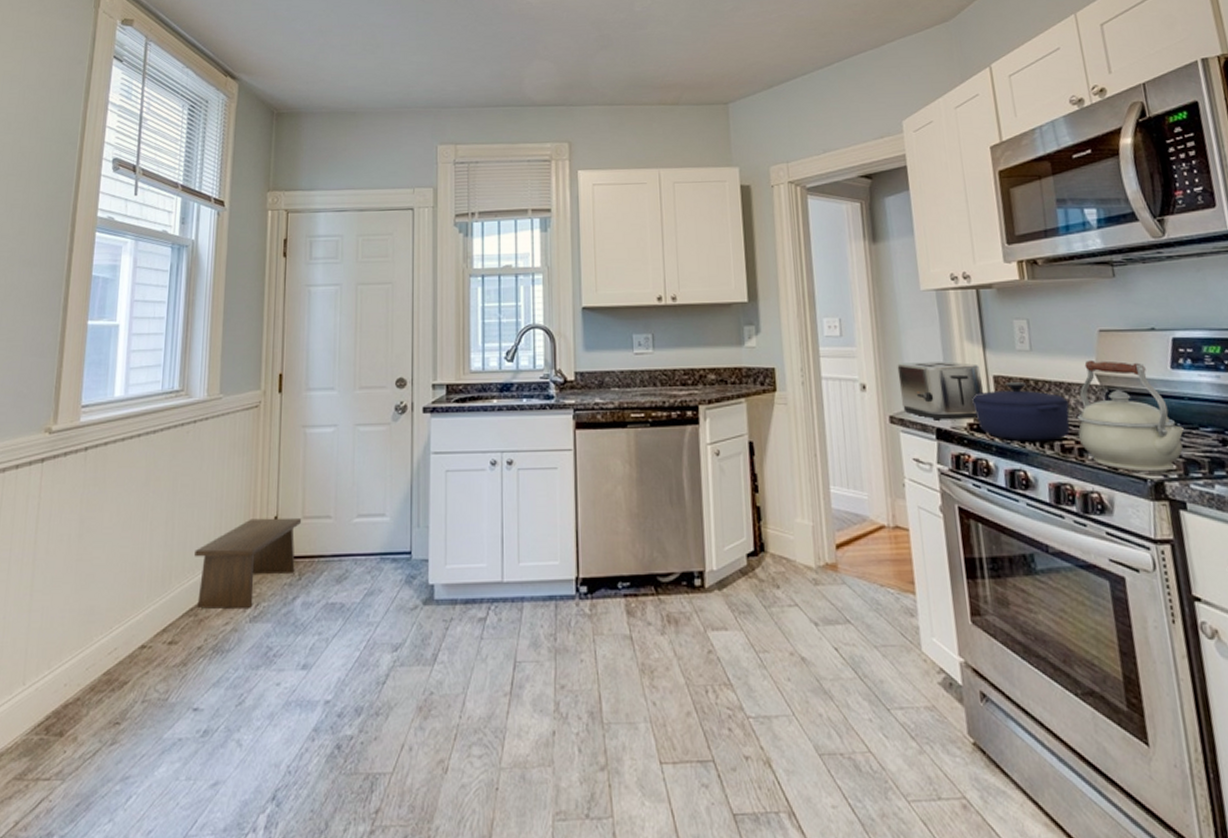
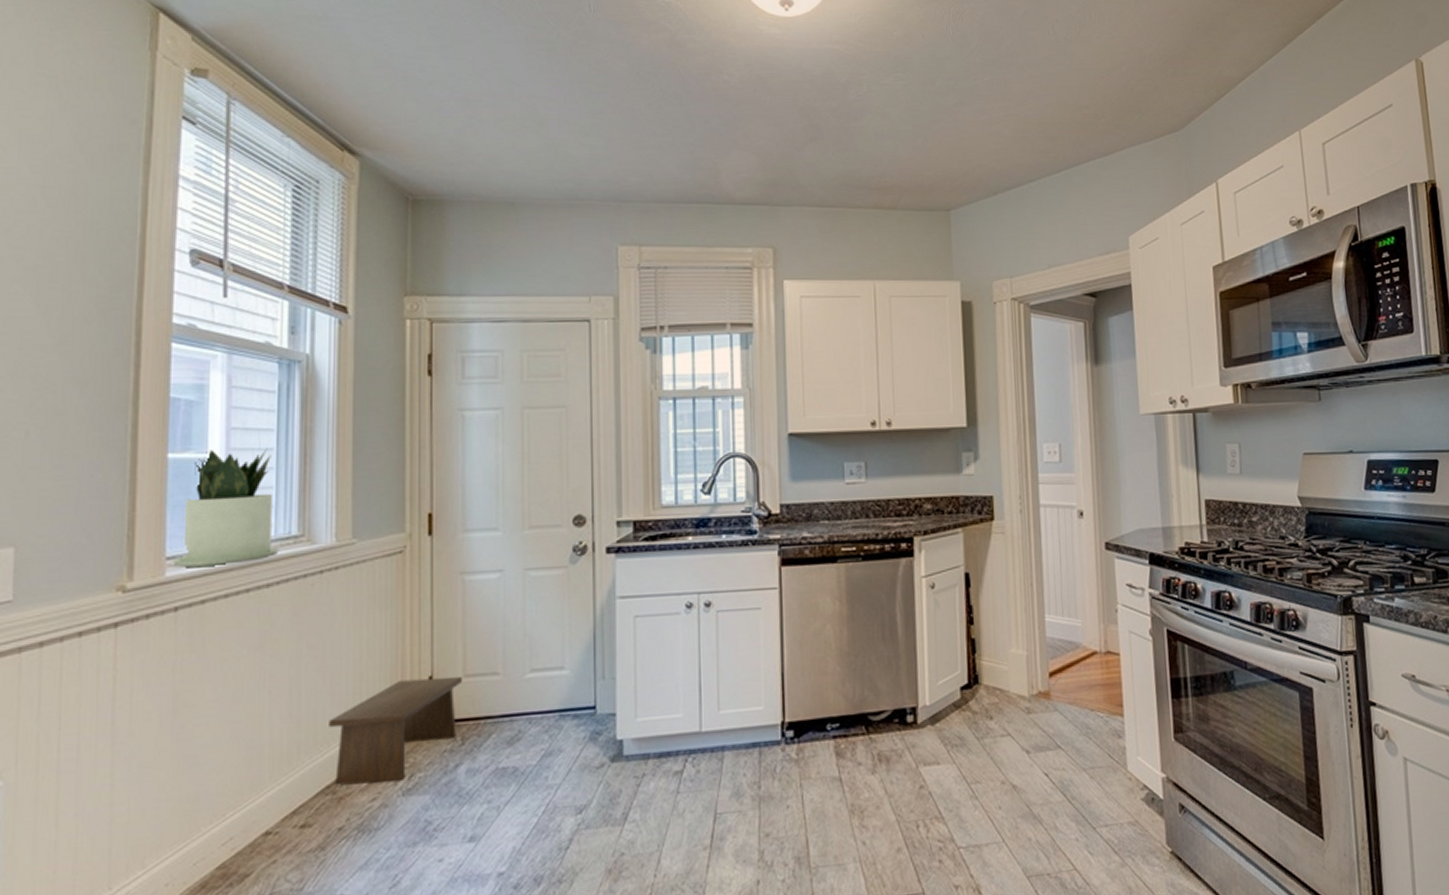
planter: none [85,317,166,415] -> present [172,448,281,568]
toaster: present [897,361,984,421] -> none [1114,486,1196,546]
cooking pot: present [971,382,1070,443] -> none [1183,506,1273,565]
kettle: present [1076,360,1184,472] -> none [1279,482,1372,589]

